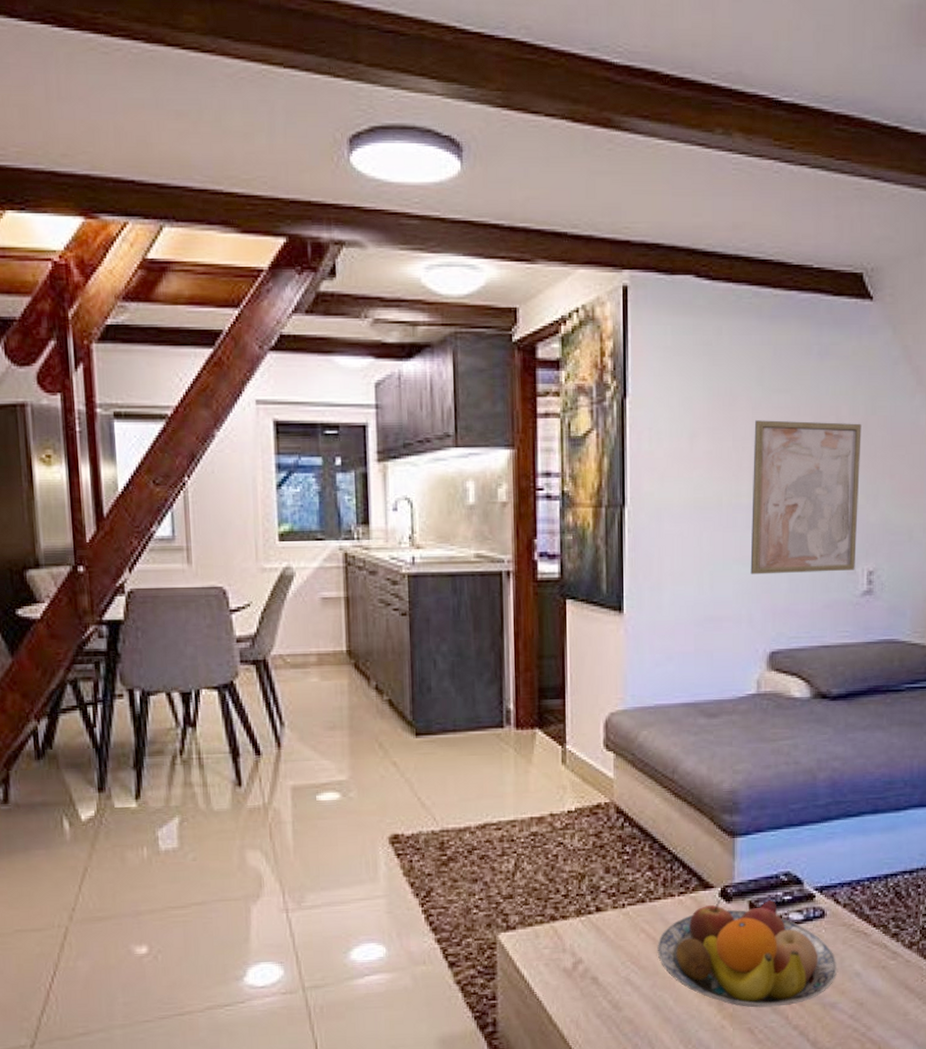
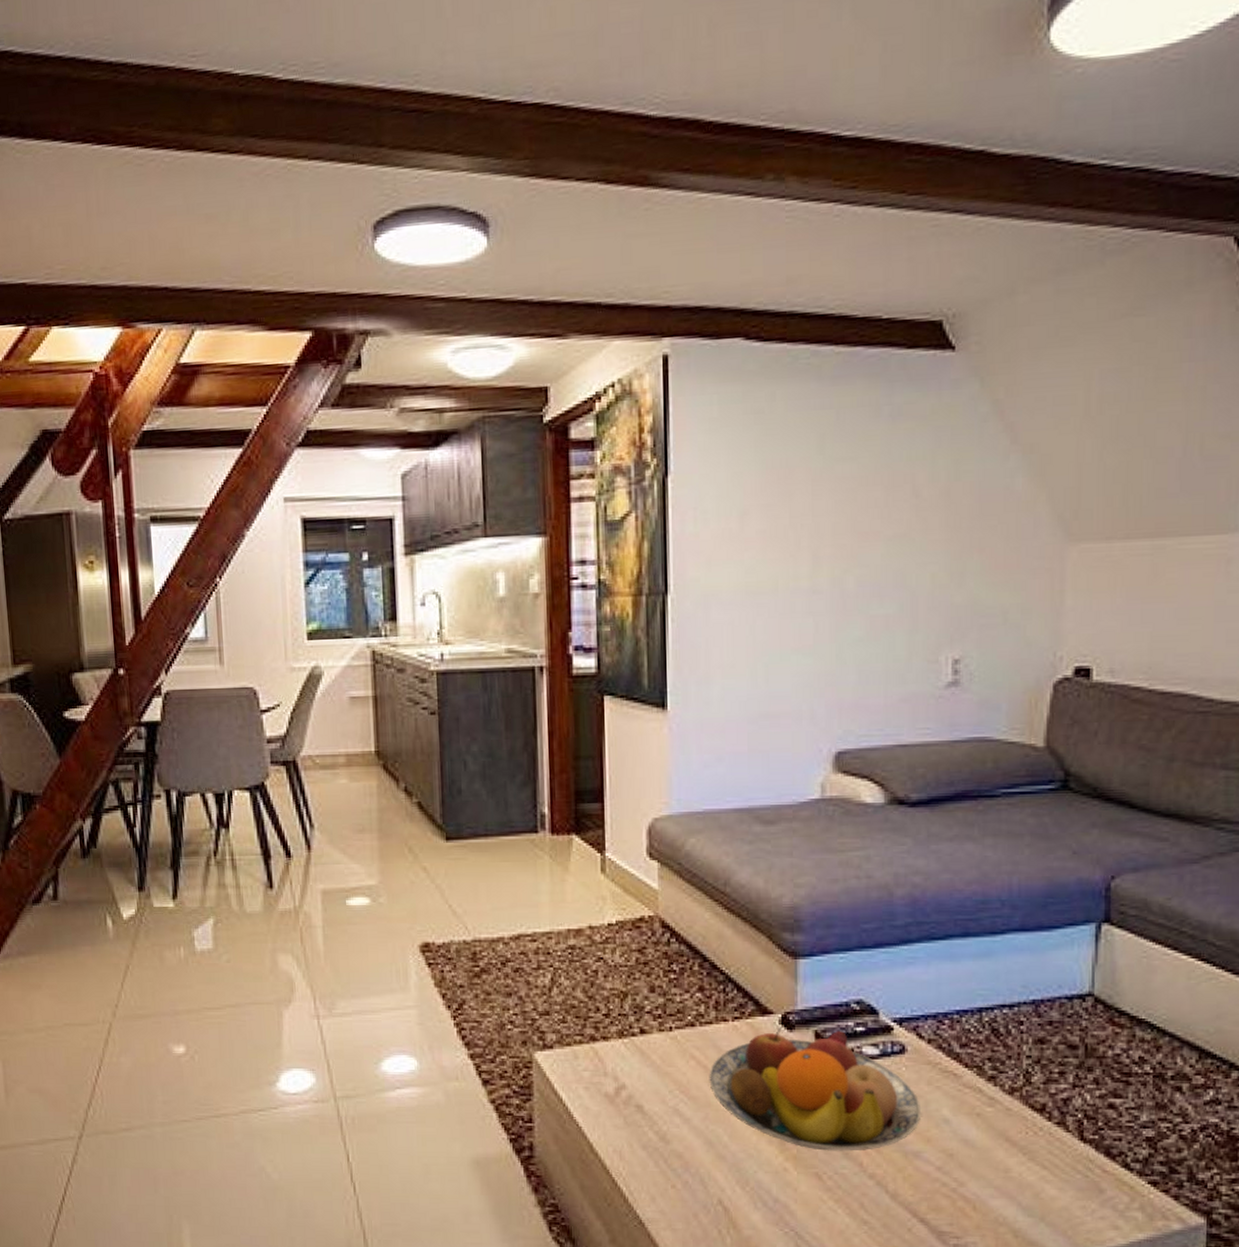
wall art: present [750,420,862,575] -> none [812,491,943,666]

